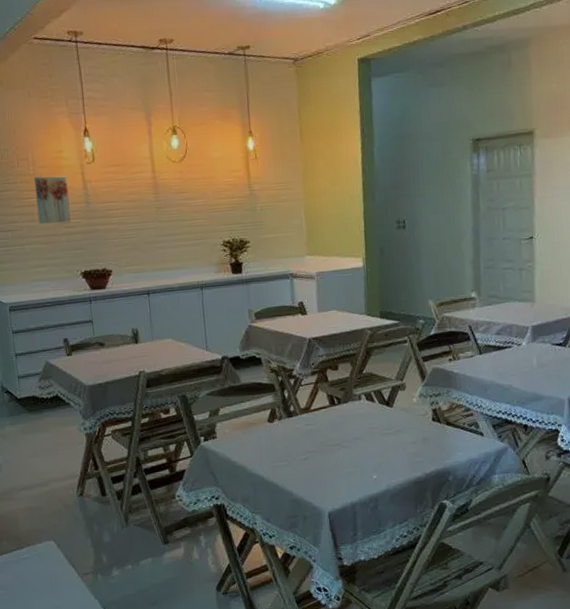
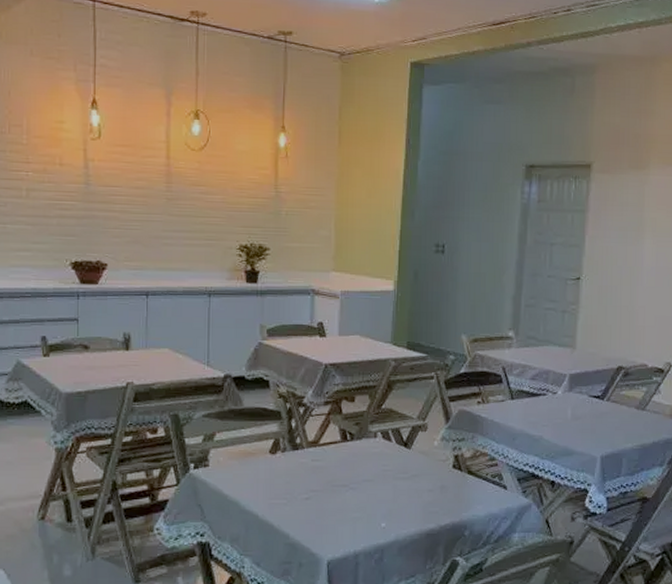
wall art: present [34,176,71,224] -> none [27,147,66,204]

